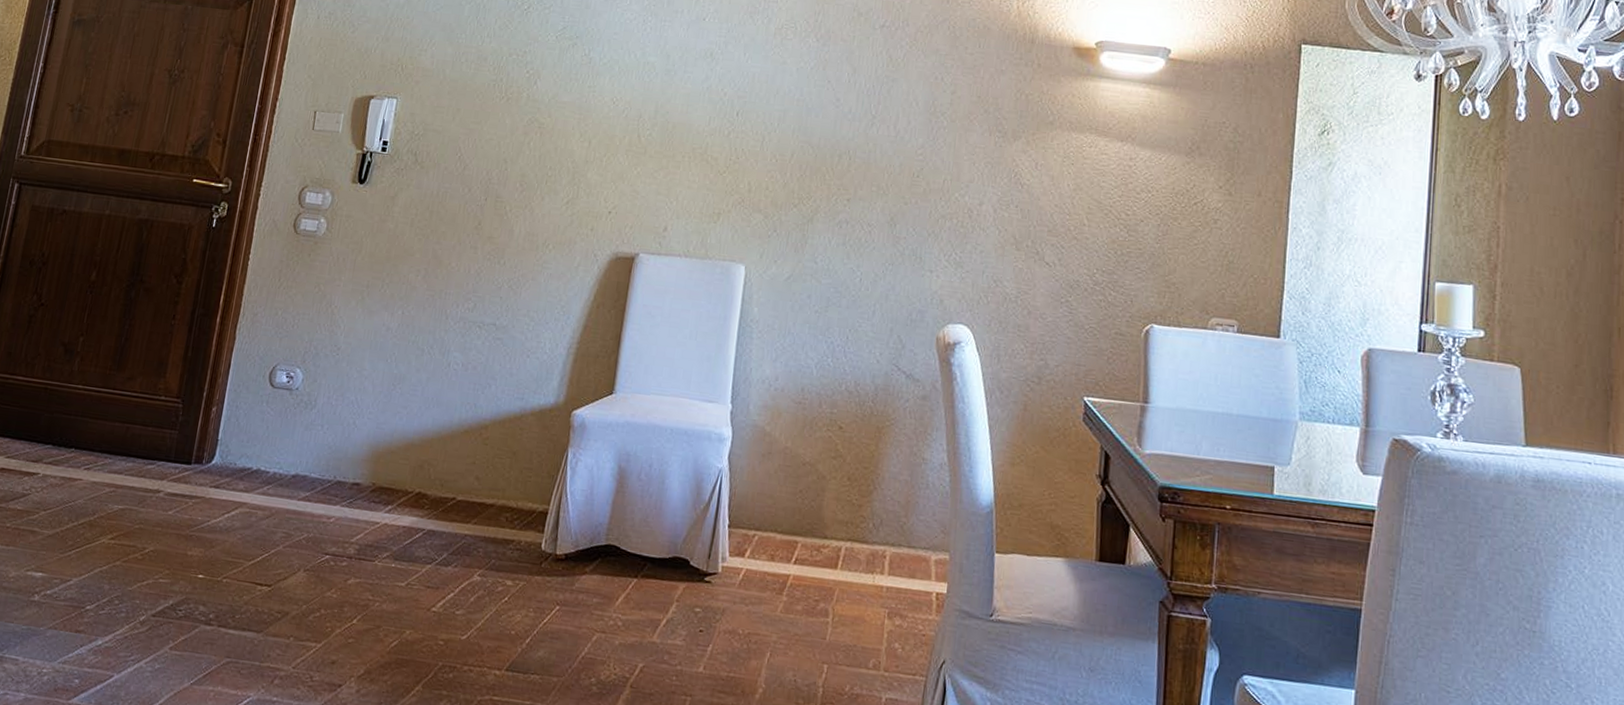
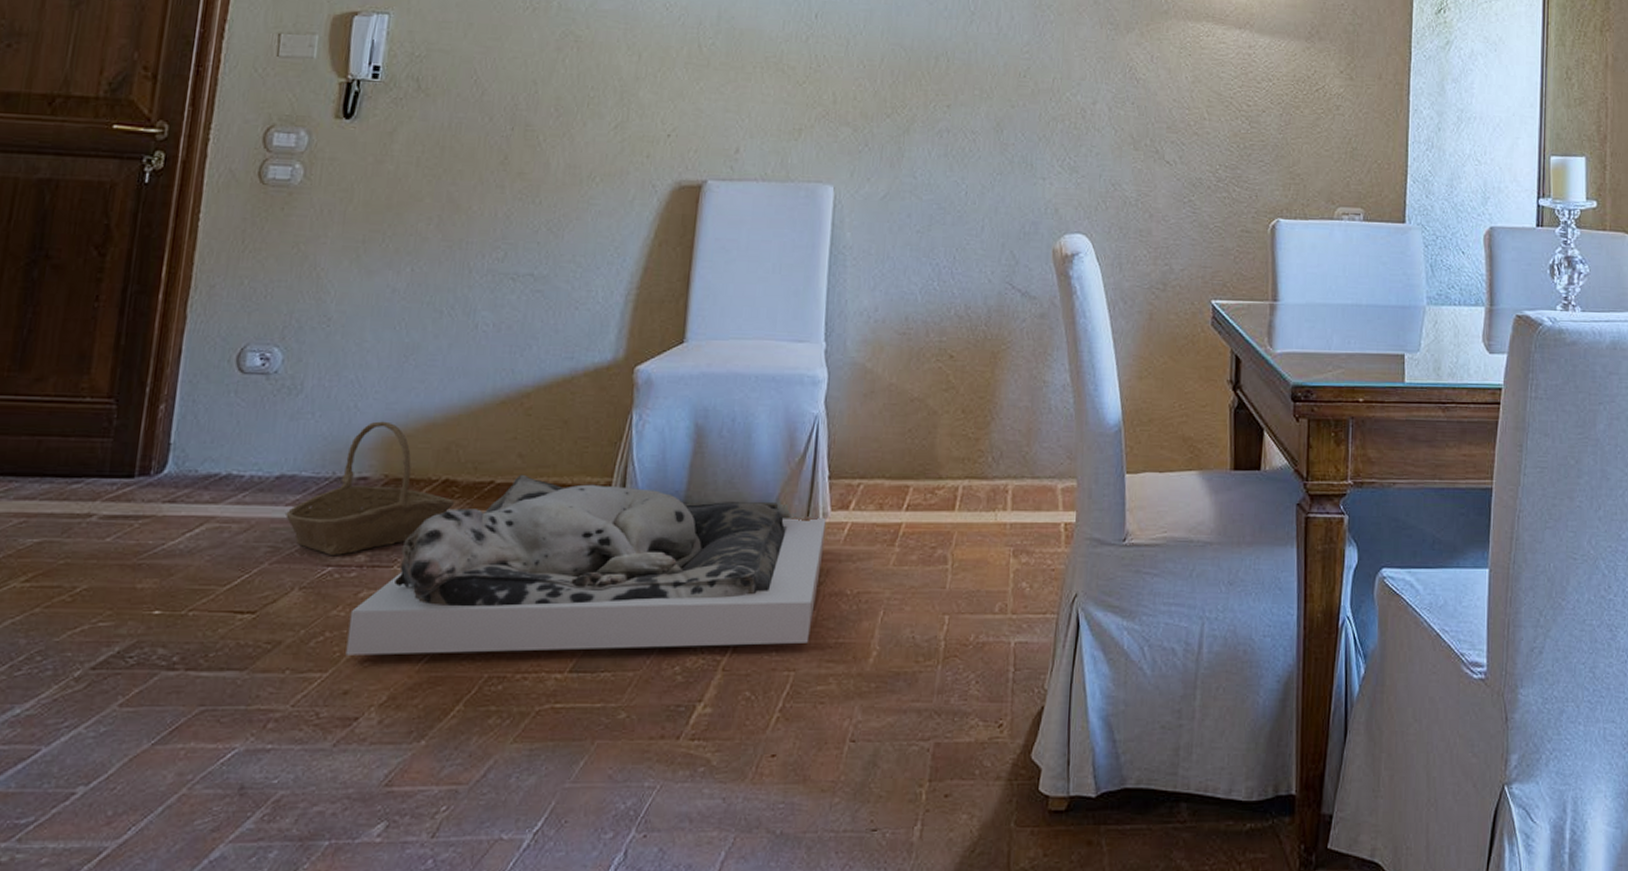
basket: none [297,437,425,547] -> present [285,421,455,556]
dog bed: none [335,494,725,673] -> present [345,474,826,656]

